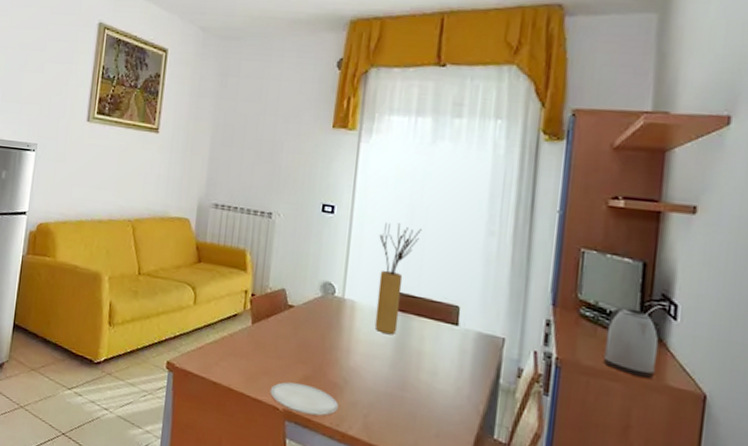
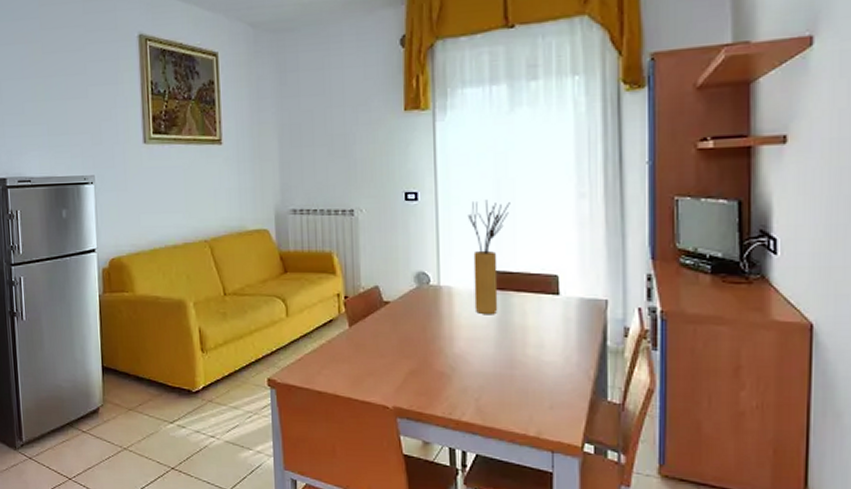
plate: present [270,382,338,416] -> none [377,378,448,409]
kettle: present [603,306,659,379] -> none [708,250,761,316]

